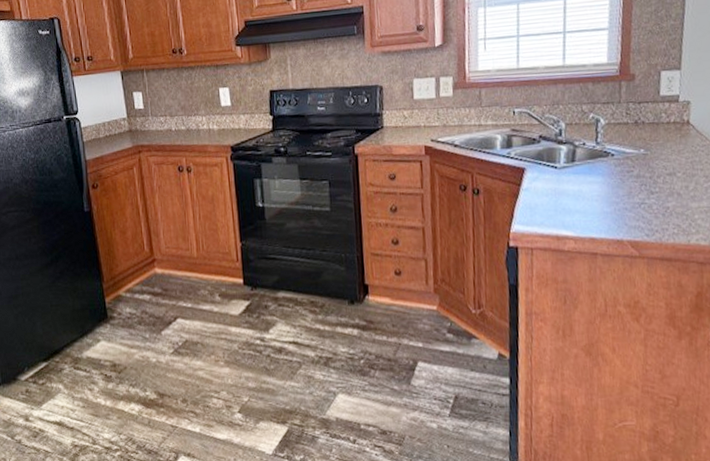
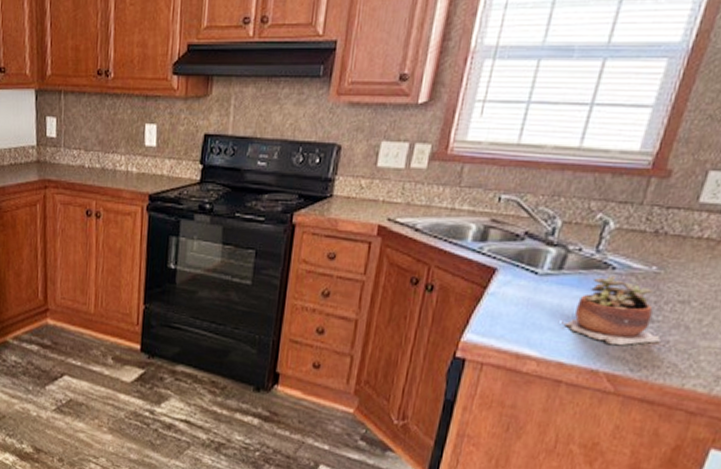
succulent plant: none [585,161,662,217] -> present [561,275,661,346]

